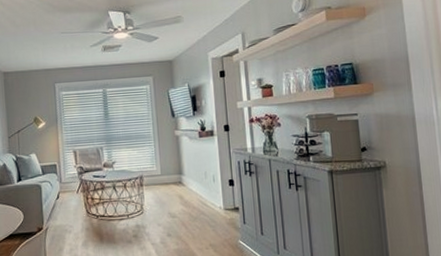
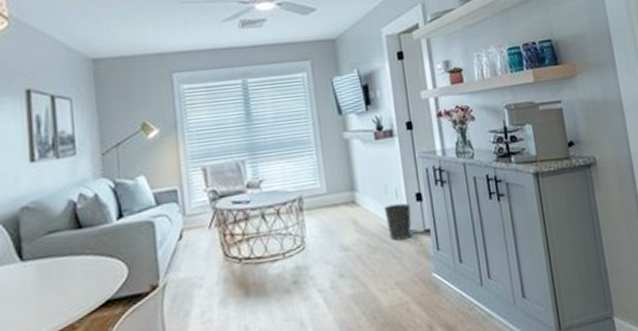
wastebasket: none [203,186,225,214] -> present [384,203,412,241]

